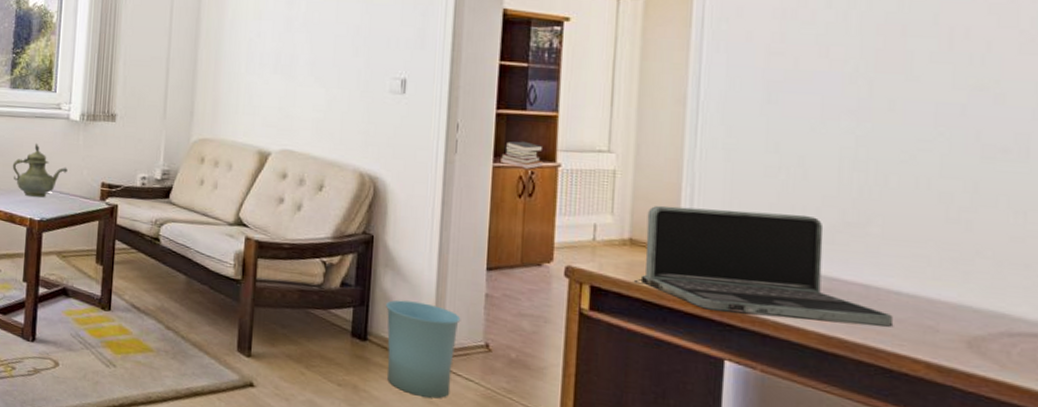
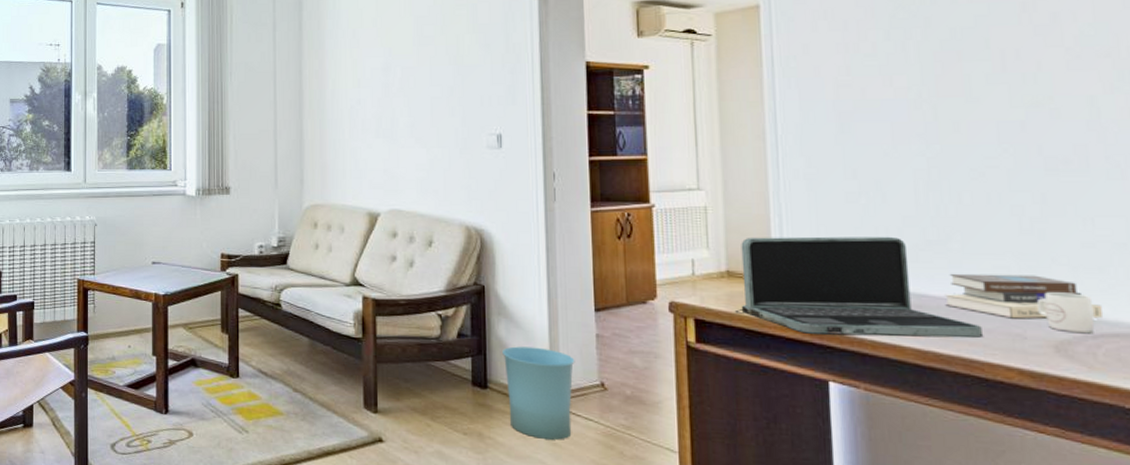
teapot: present [12,143,68,198] -> none [134,220,188,273]
books: present [499,141,543,169] -> none [596,185,638,211]
books: none [857,258,1024,317] -> present [945,273,1104,320]
mug: none [953,285,1014,332] -> present [1036,292,1095,334]

